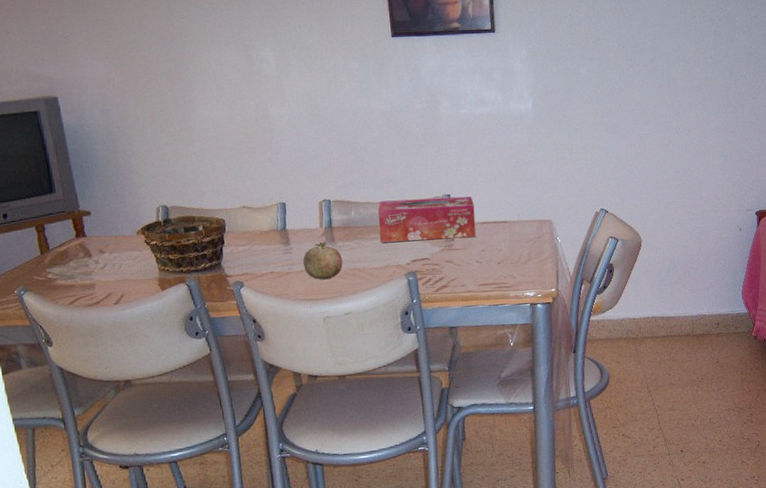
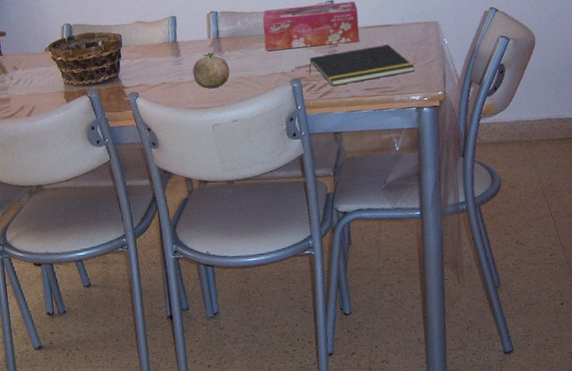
notepad: none [425,241,529,281] -> present [309,44,415,86]

